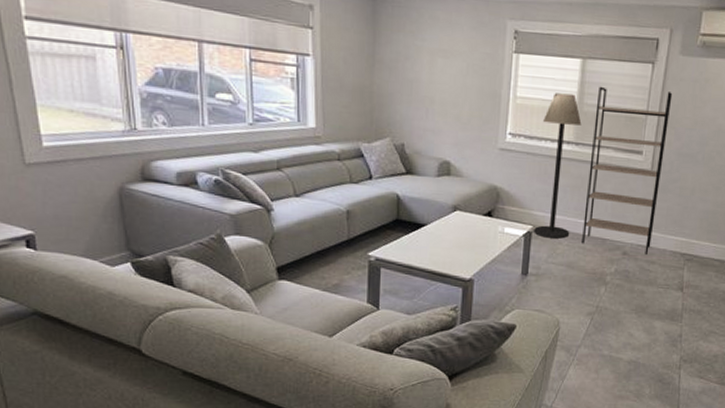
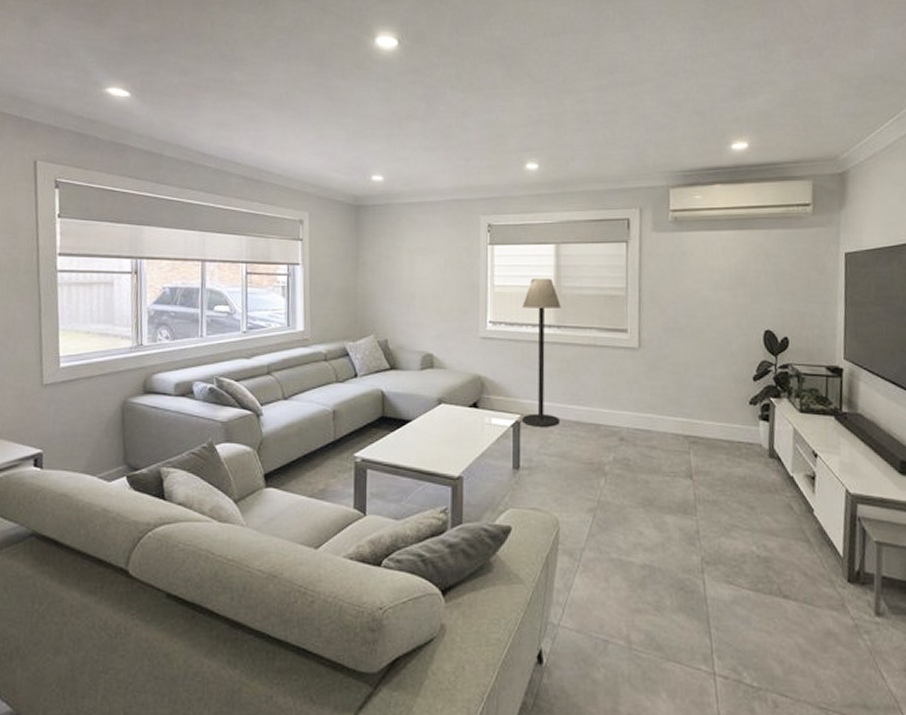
shelving unit: present [582,86,673,254] -> none [573,268,651,439]

